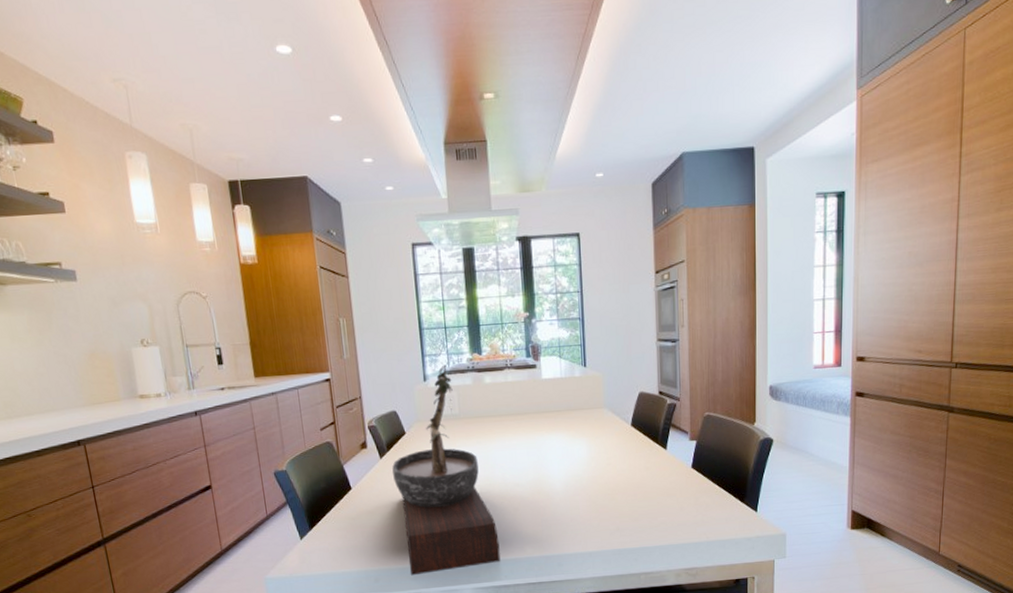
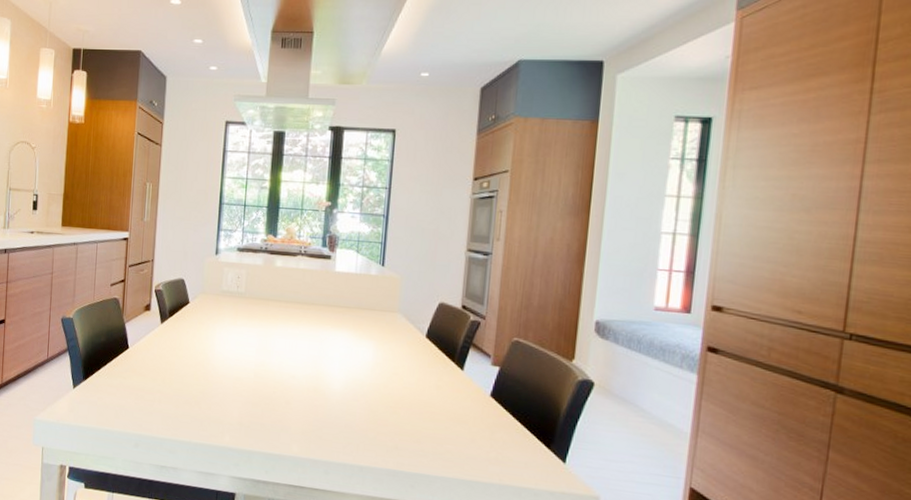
bonsai tree: present [392,364,501,576] -> none [170,241,265,455]

